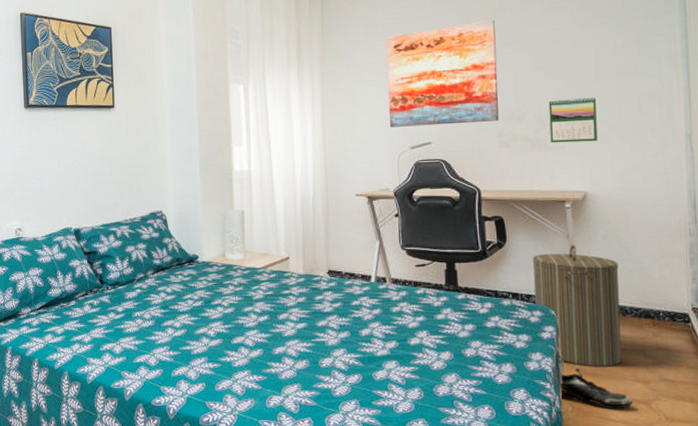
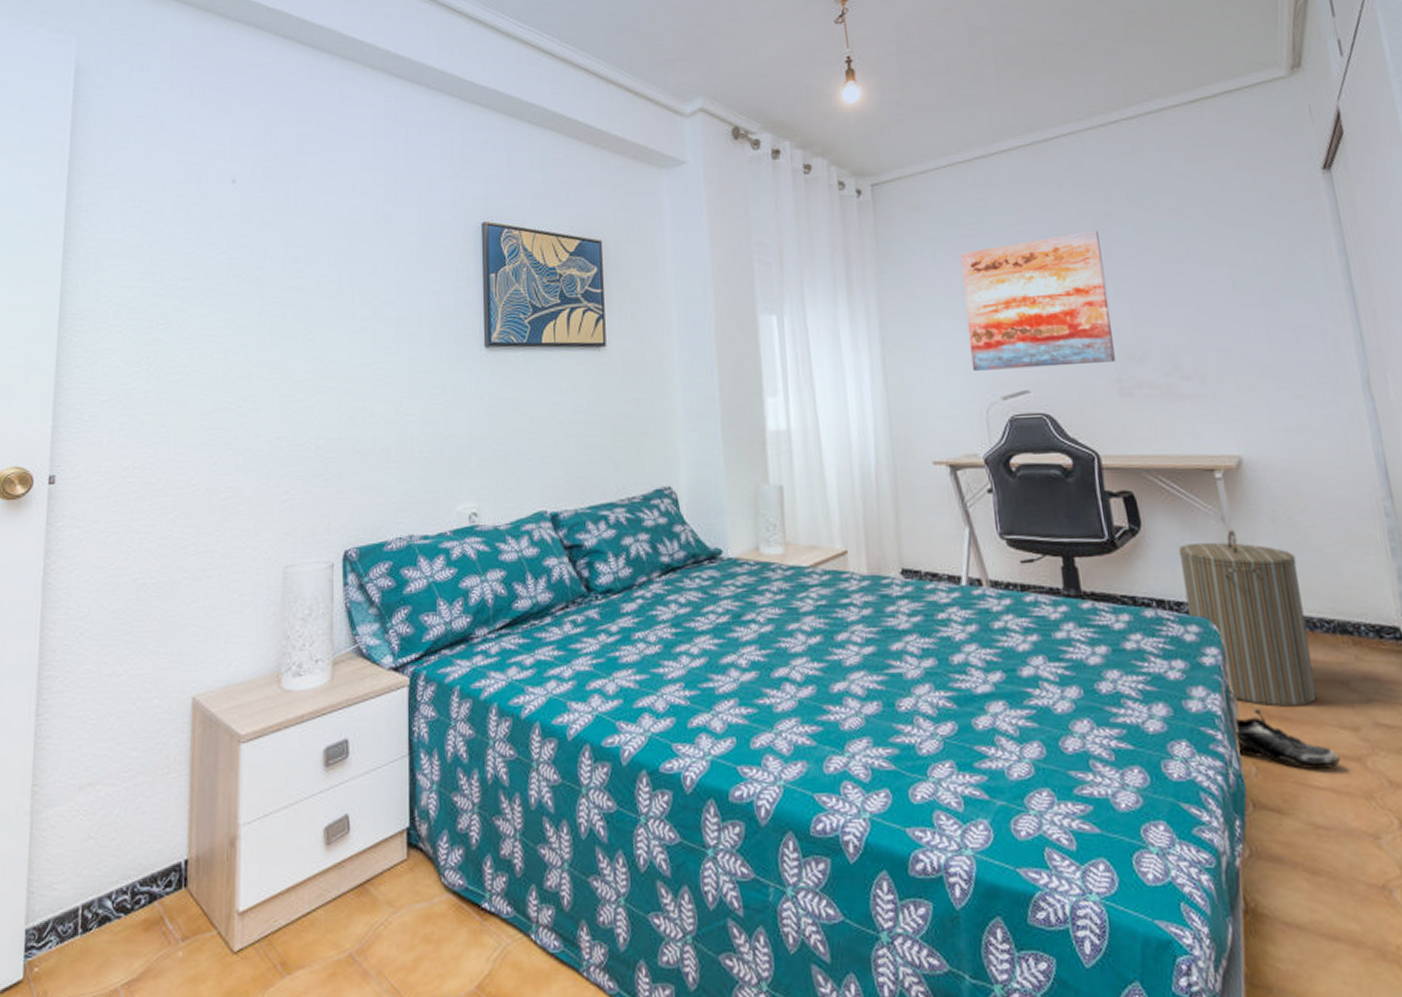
calendar: present [548,97,598,143] -> none [1178,330,1248,391]

